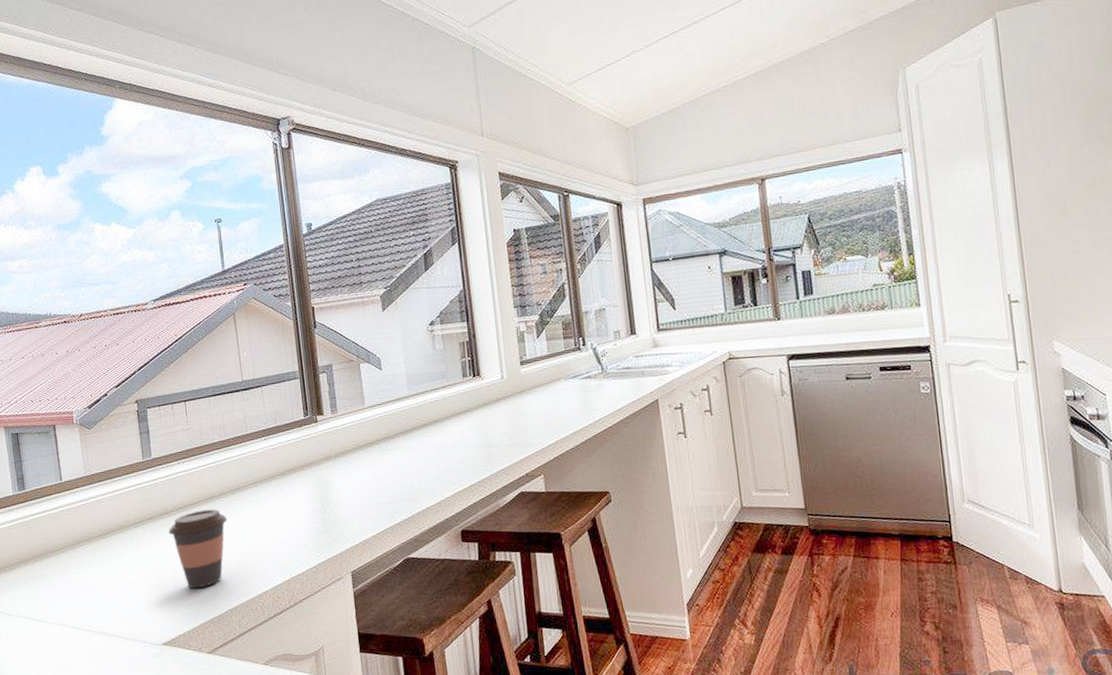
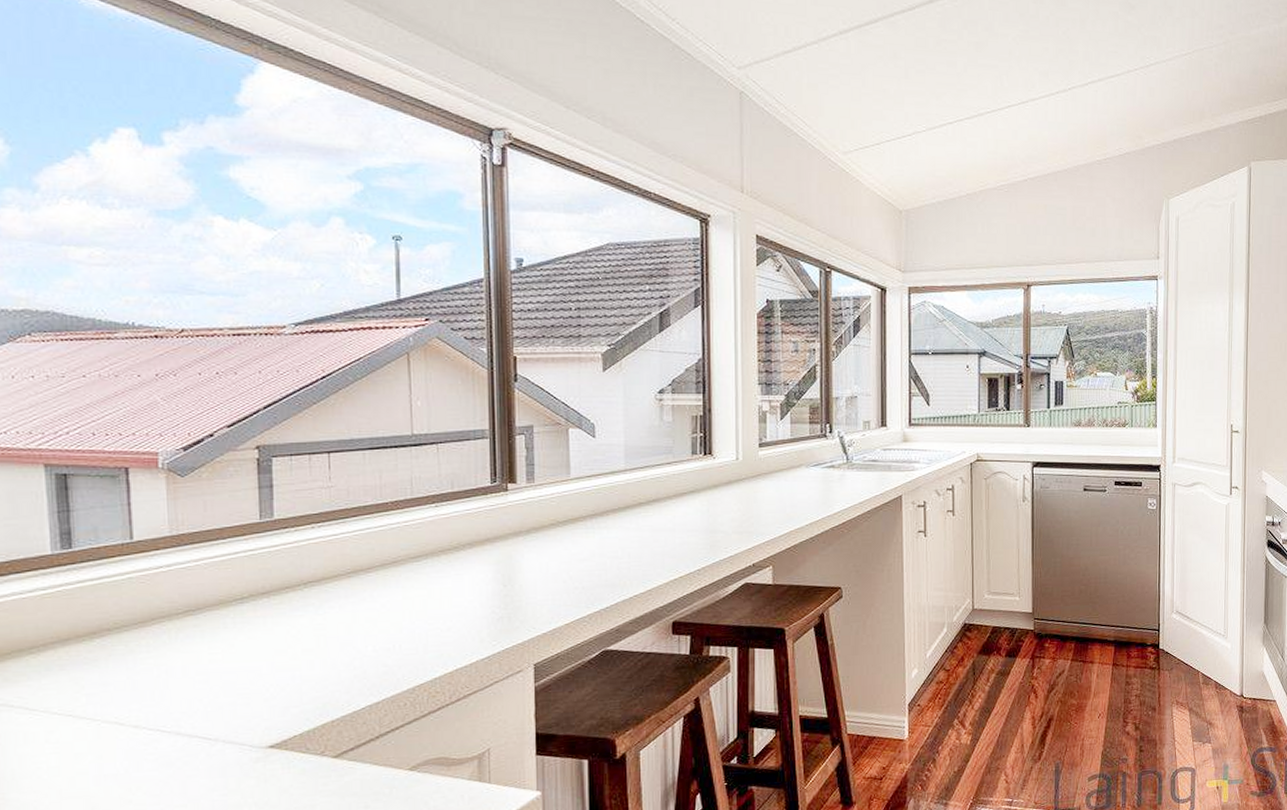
coffee cup: present [168,509,227,589] -> none [290,585,375,681]

